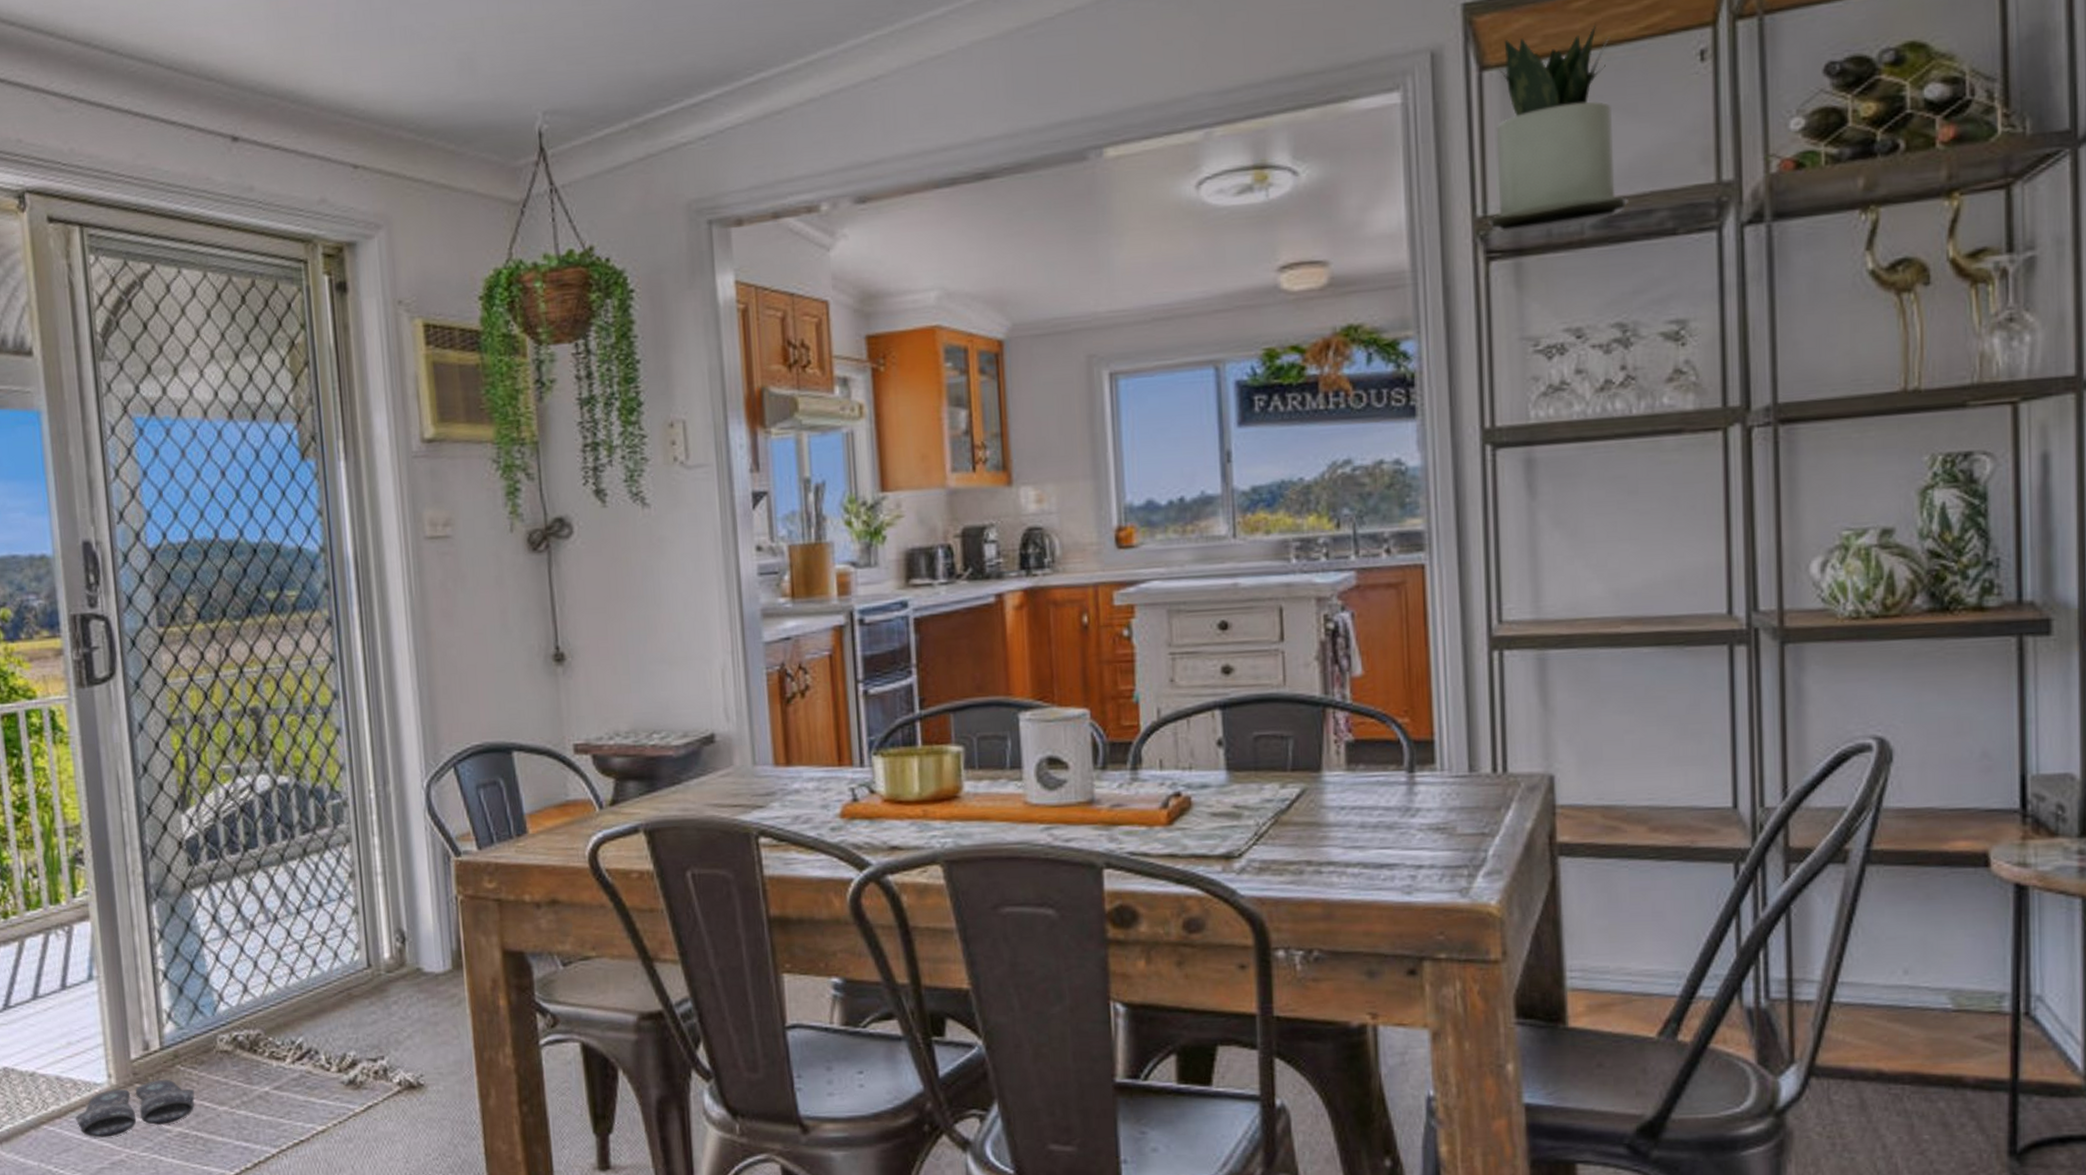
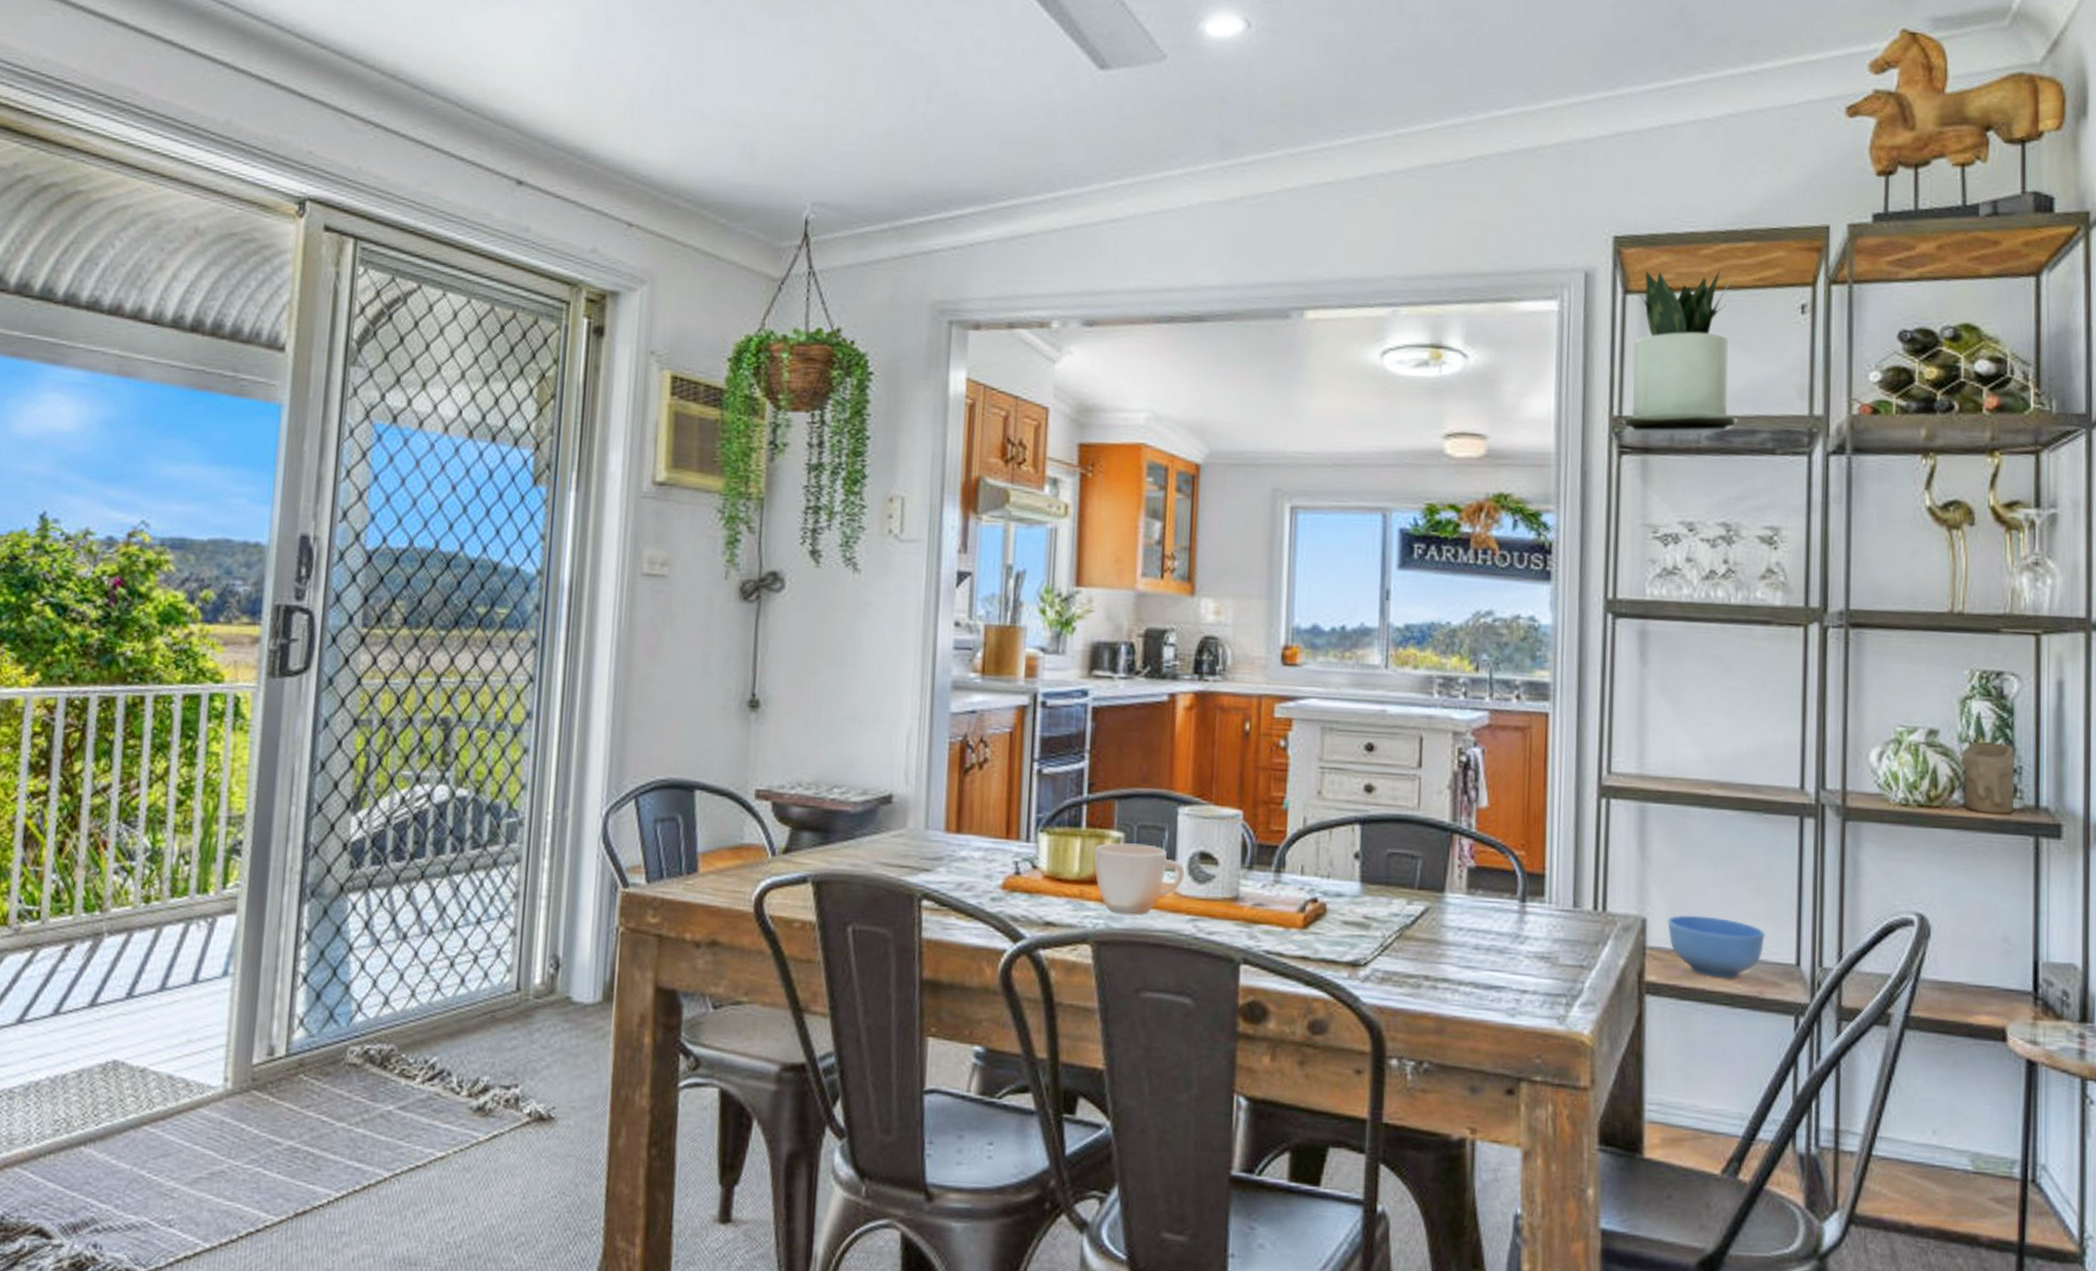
slippers: present [75,1079,195,1138] -> none [180,1088,313,1145]
cup: none [933,756,1034,832] -> present [1094,843,1186,916]
bowl: none [1579,765,1696,830] -> present [1667,915,1766,978]
candle: none [1923,534,1991,618] -> present [1961,742,2015,816]

